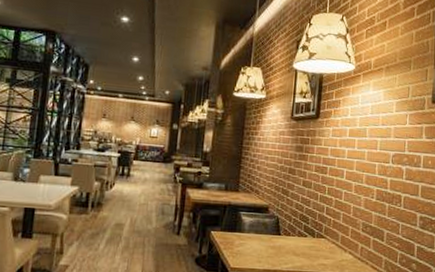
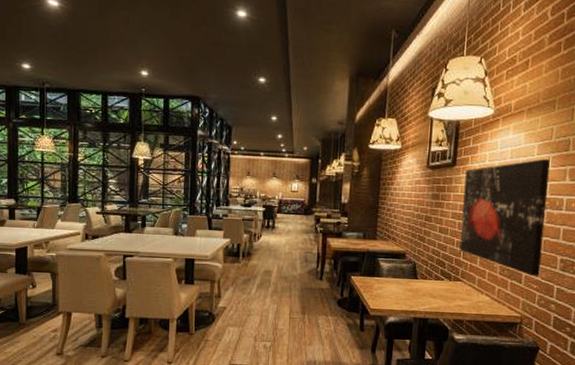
wall art: none [323,116,408,234] -> present [459,159,551,276]

